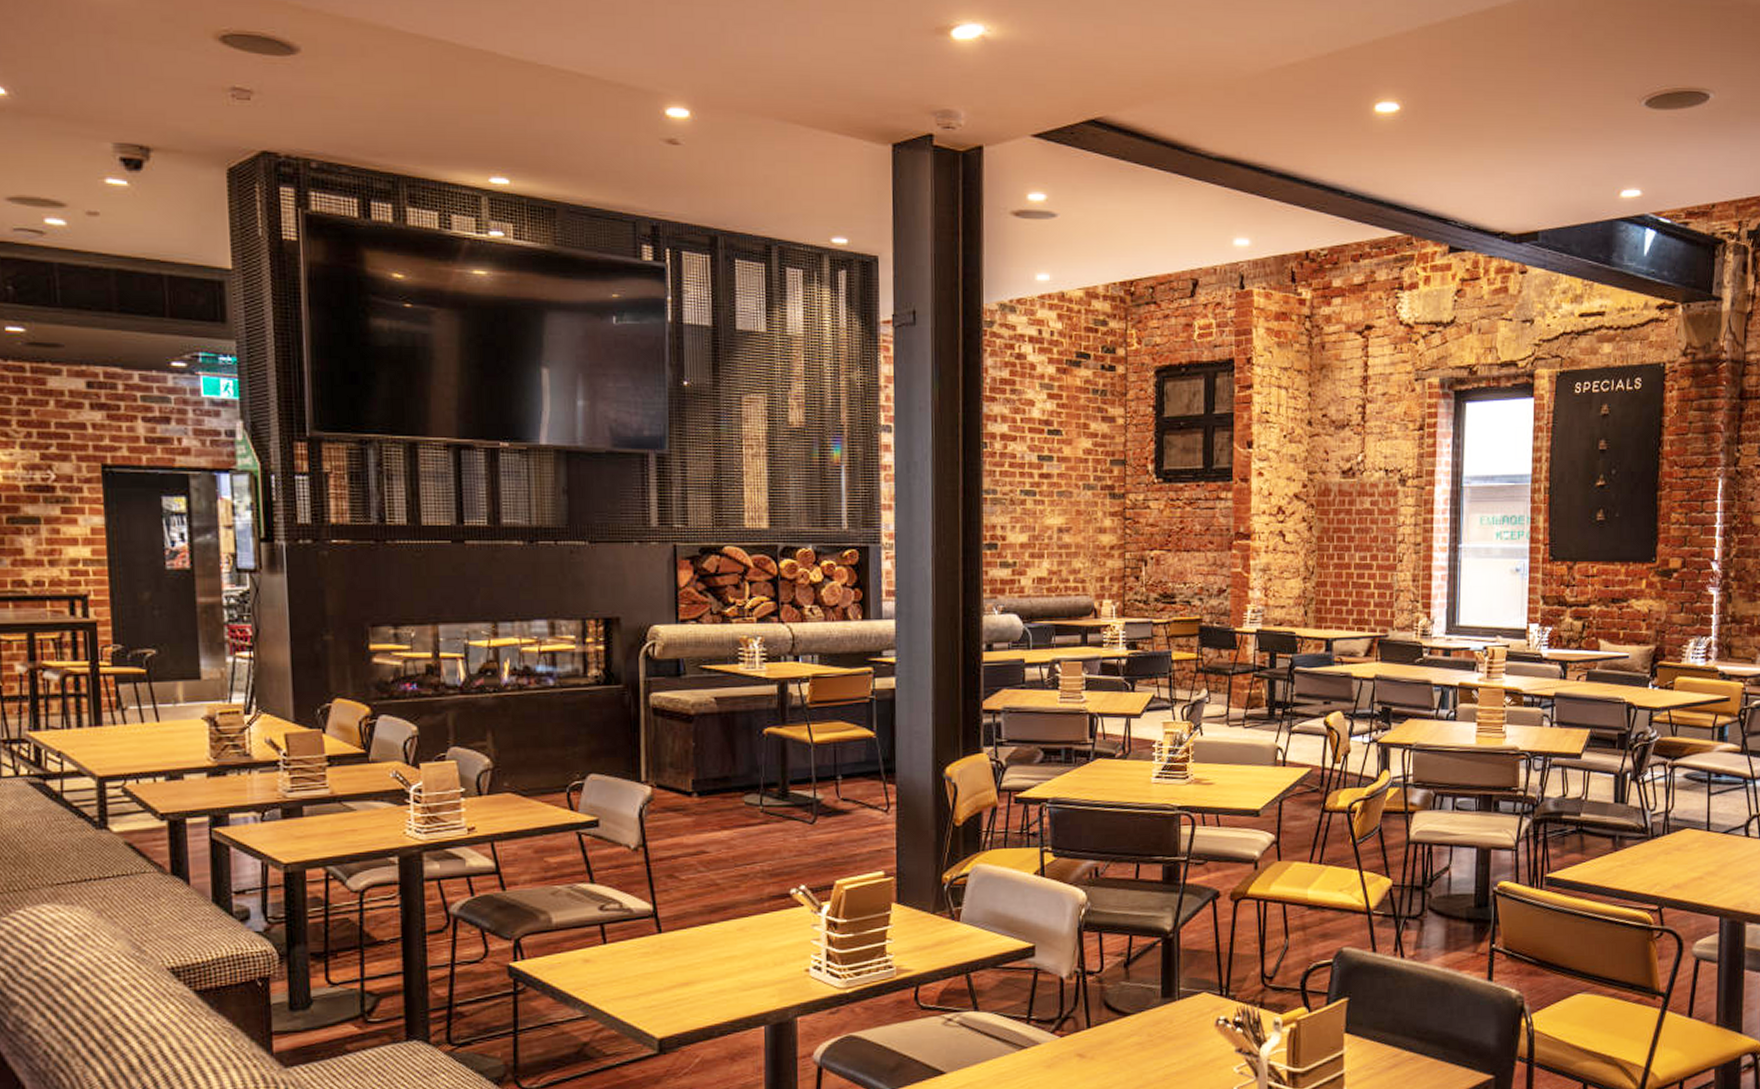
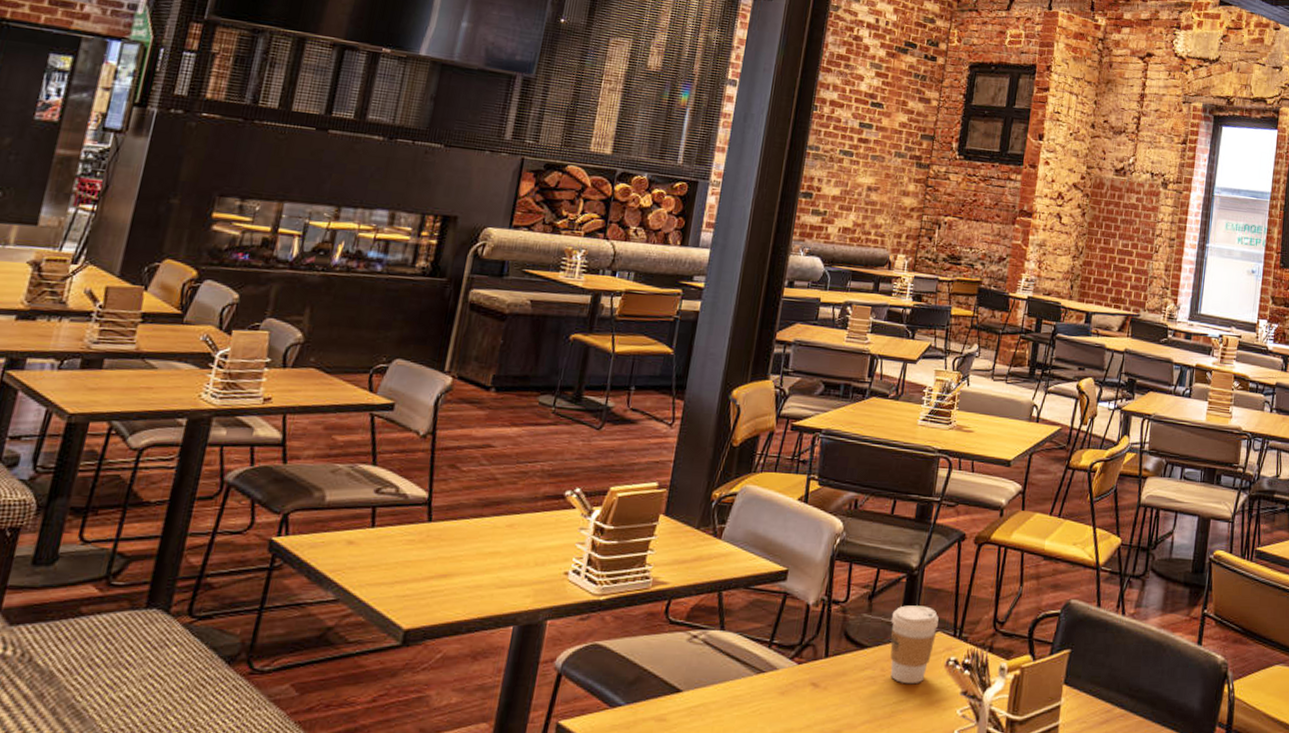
coffee cup: none [1151,968,1202,1047] -> present [890,605,939,684]

